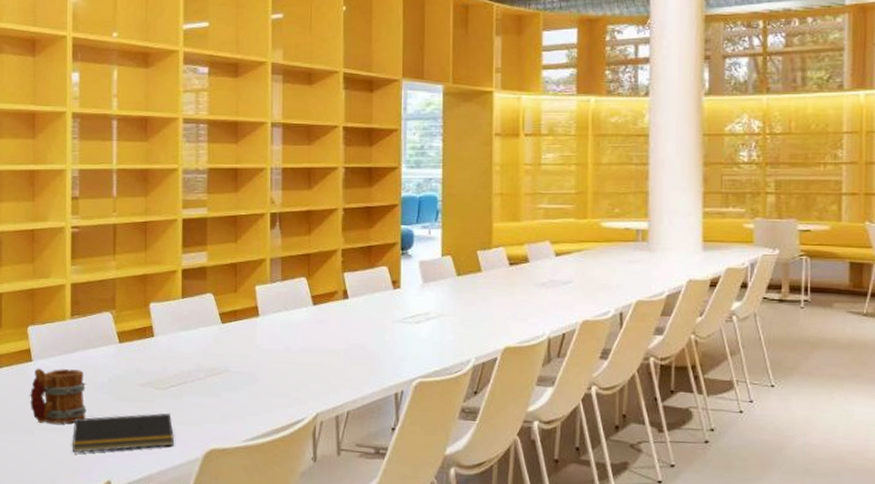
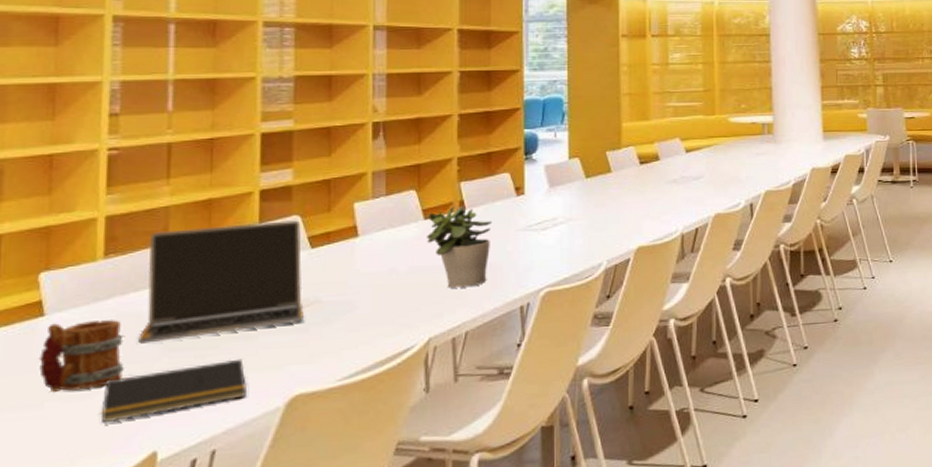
laptop: none [96,297,216,392] -> present [138,220,304,344]
potted plant: none [315,294,371,371] -> present [427,205,492,288]

